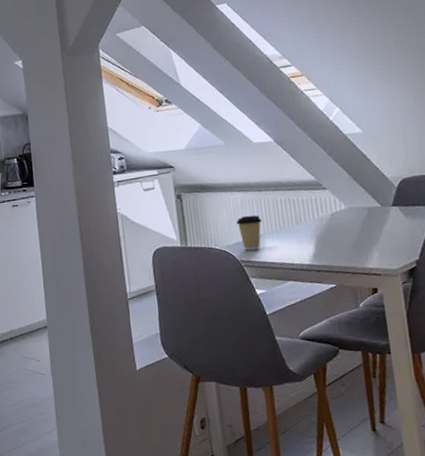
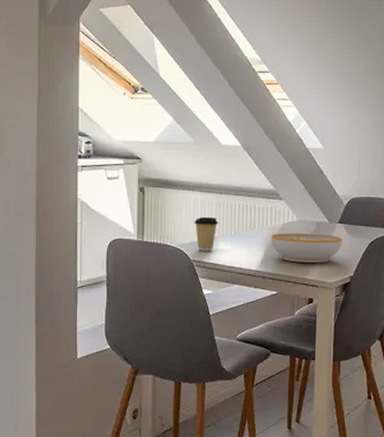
bowl: none [320,219,401,252] -> present [271,233,342,263]

